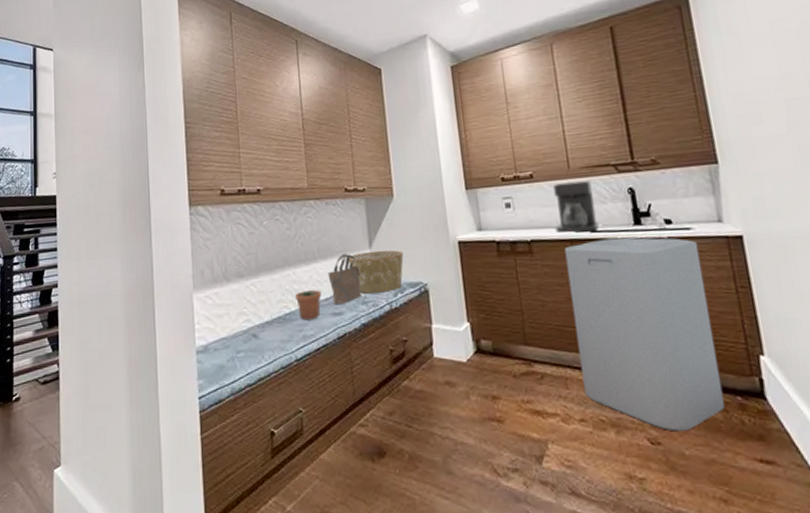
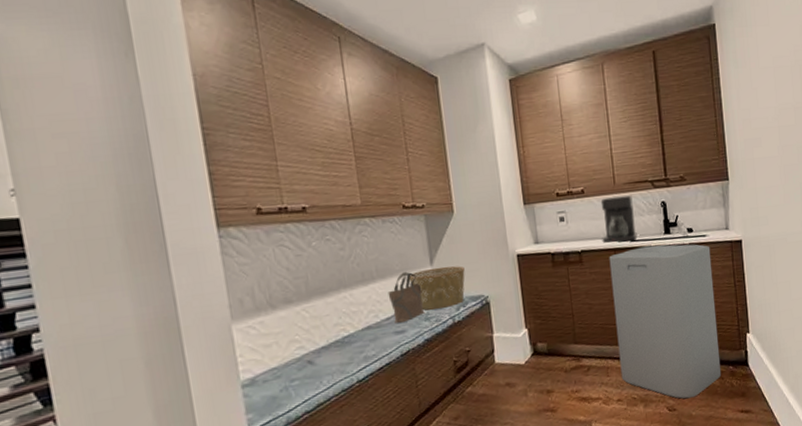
planter: present [294,290,321,321] -> none [352,310,382,342]

